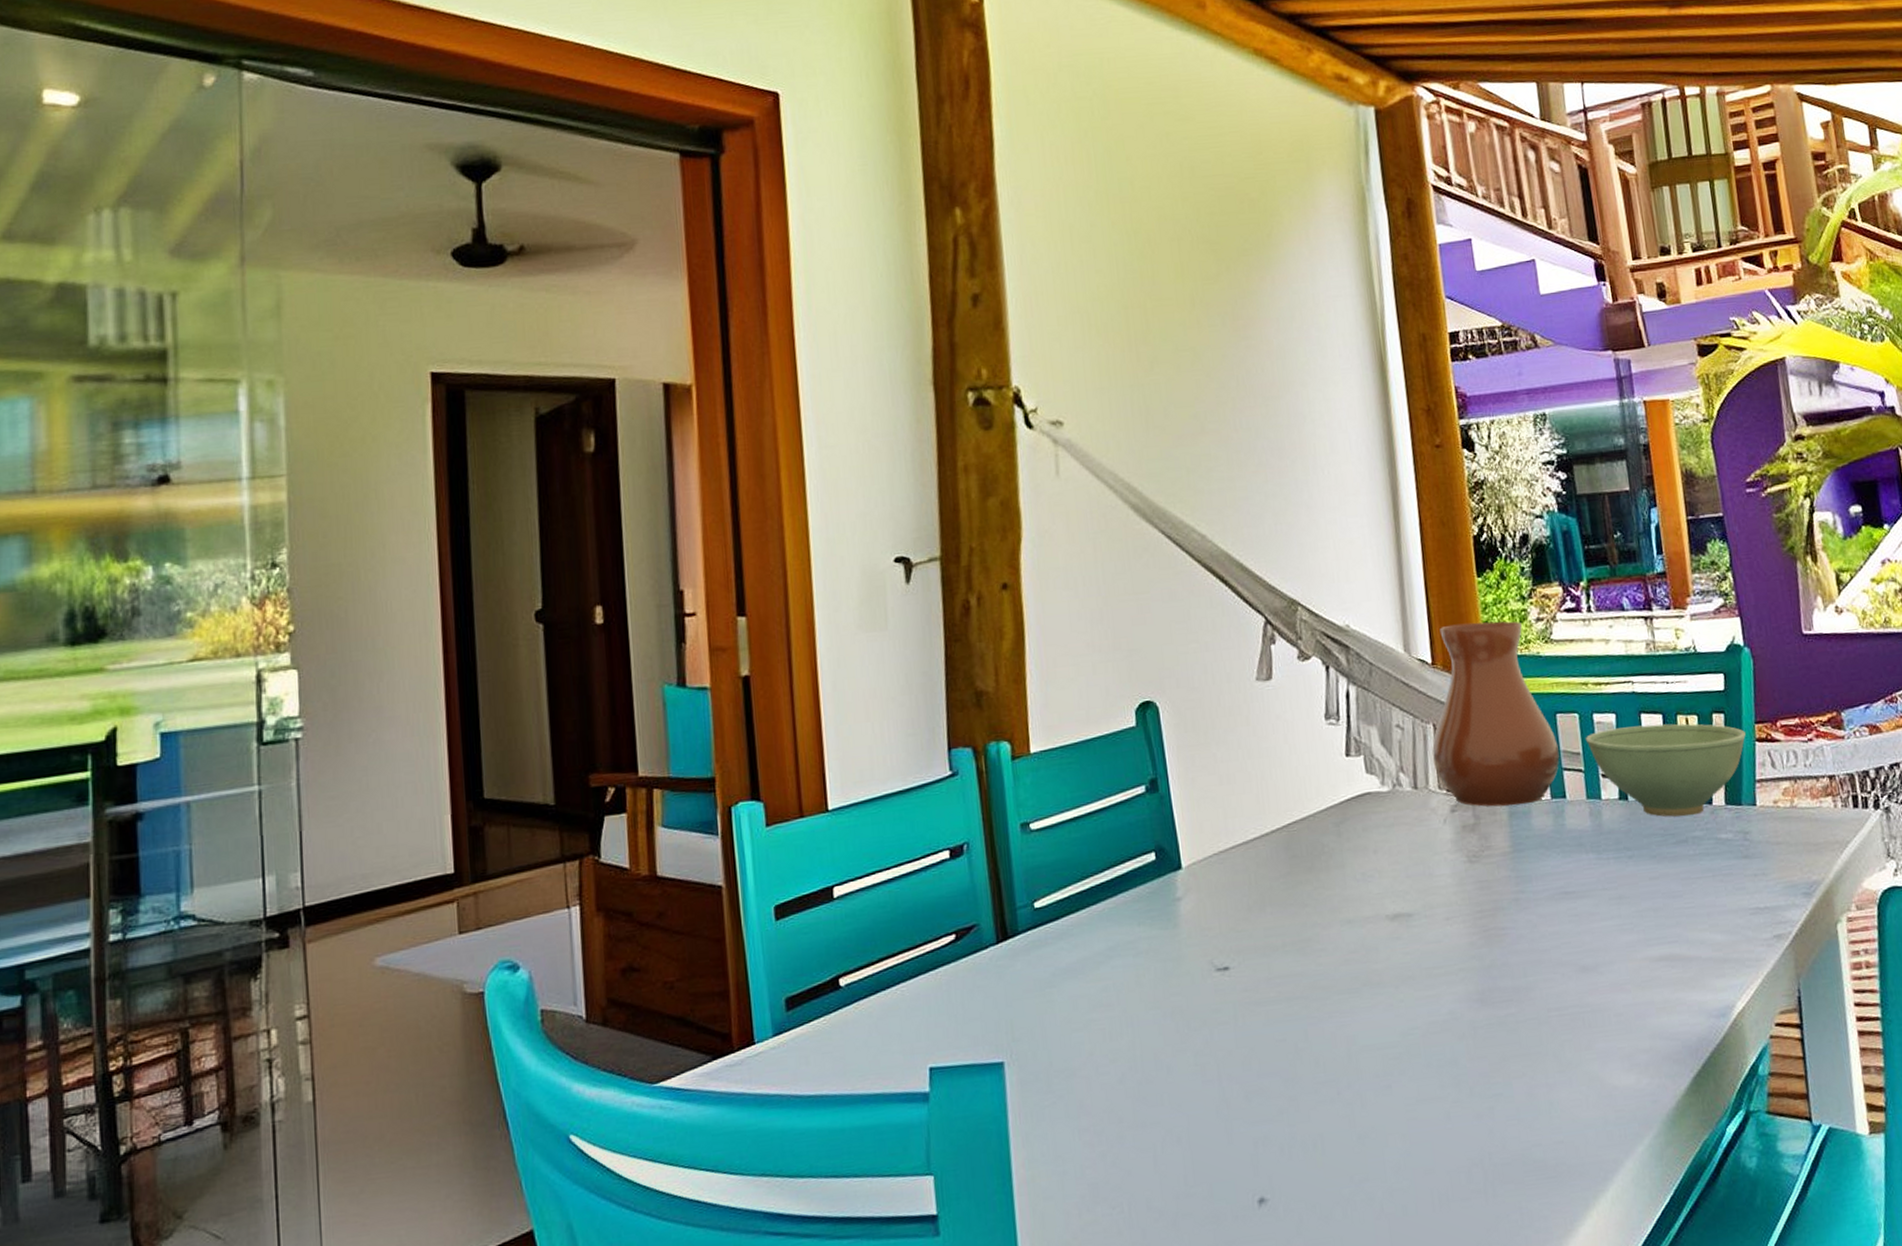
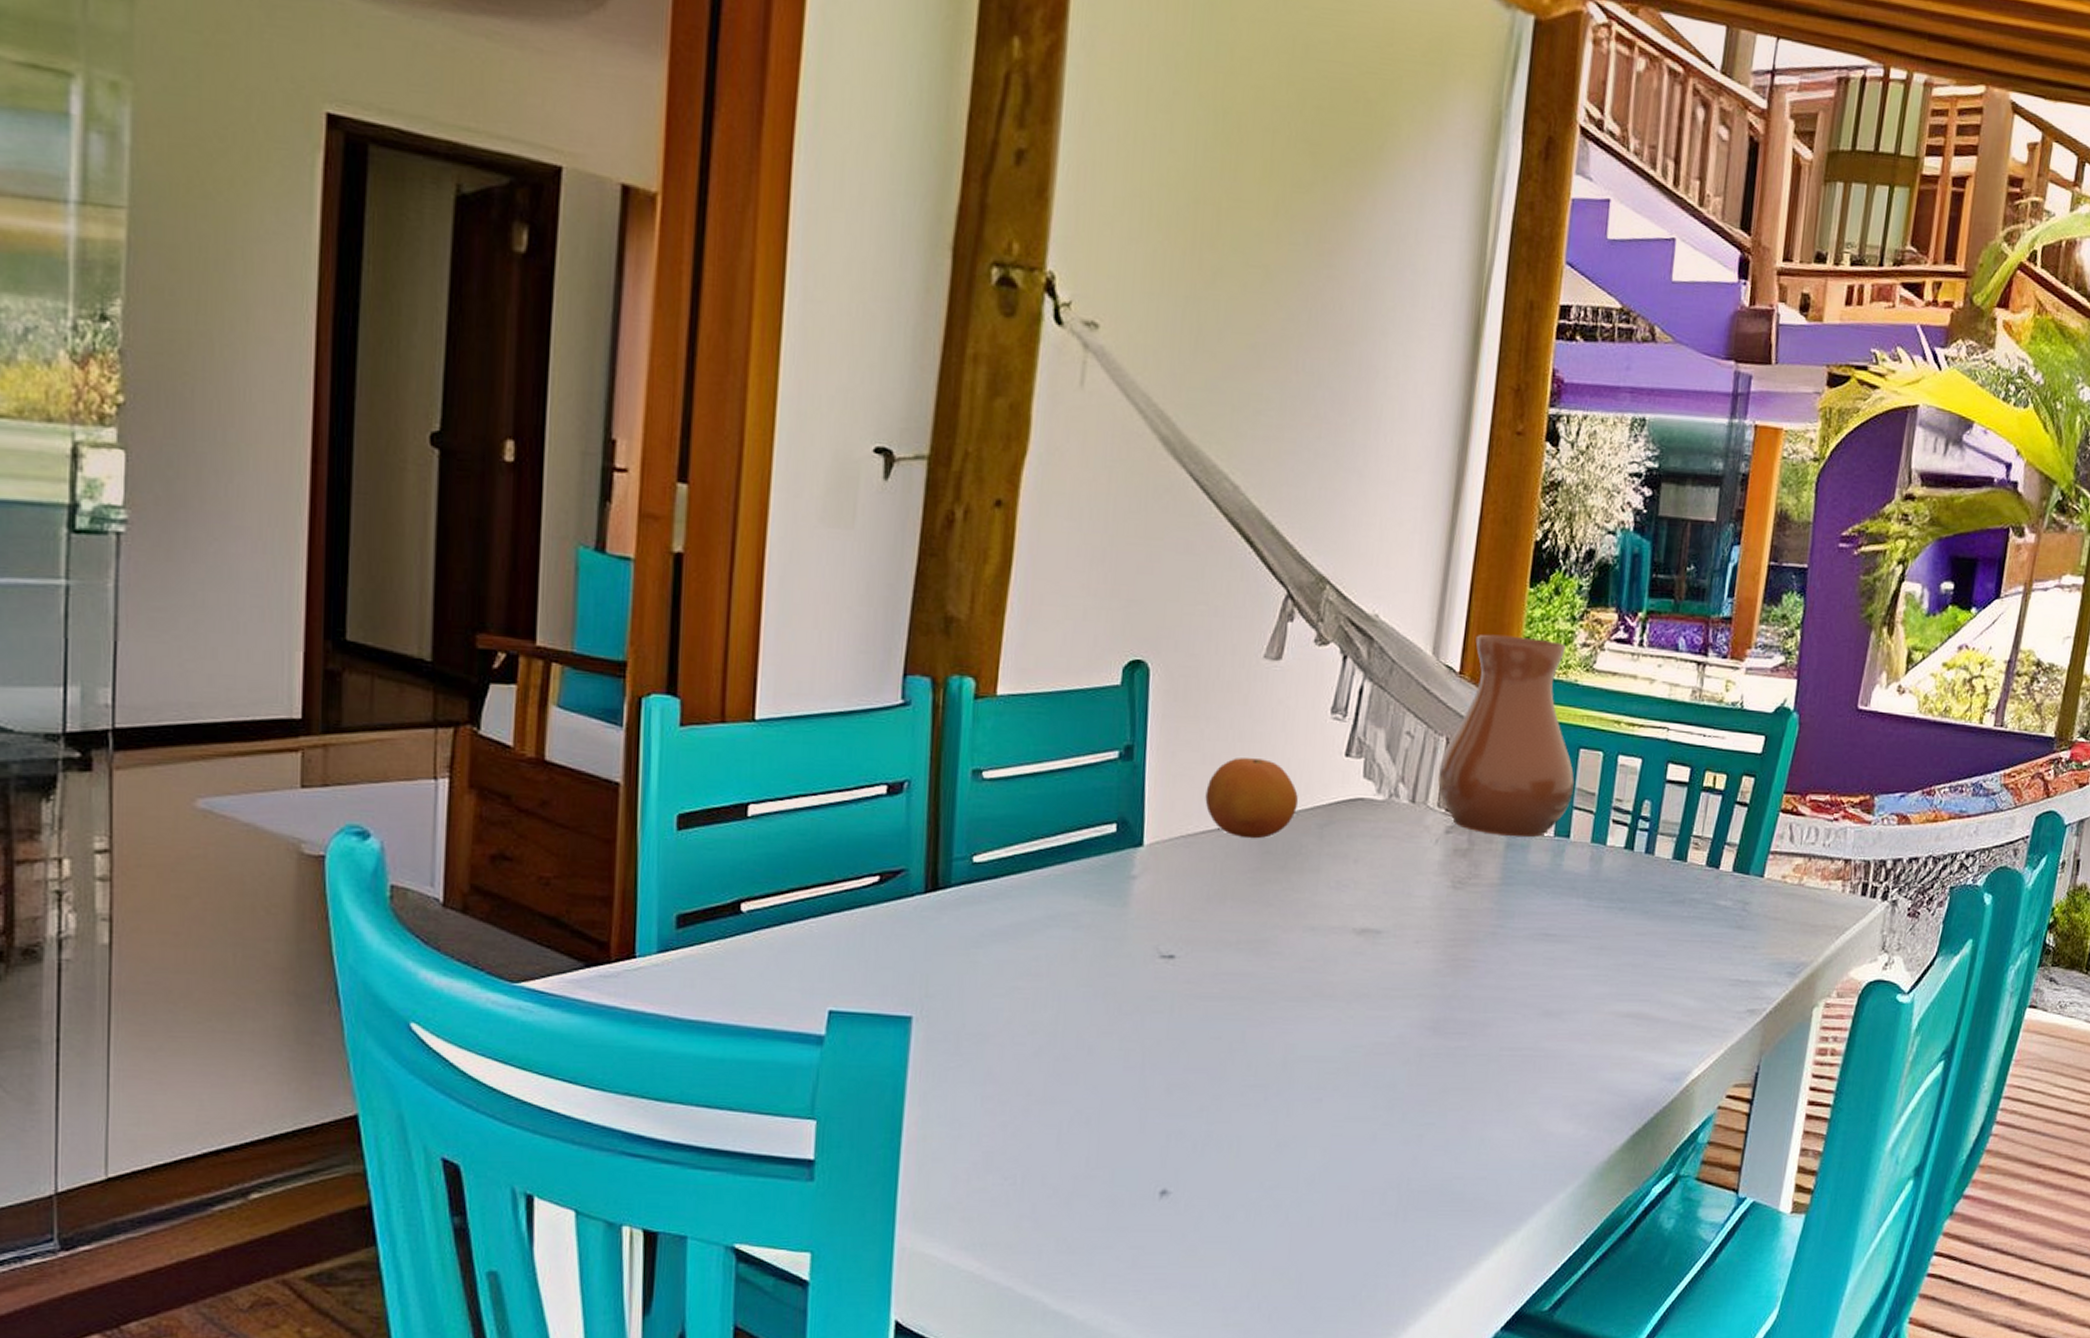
fruit: none [1228,771,1313,847] -> present [1205,758,1299,839]
bowl: present [1585,723,1746,817] -> none [1604,774,1772,877]

